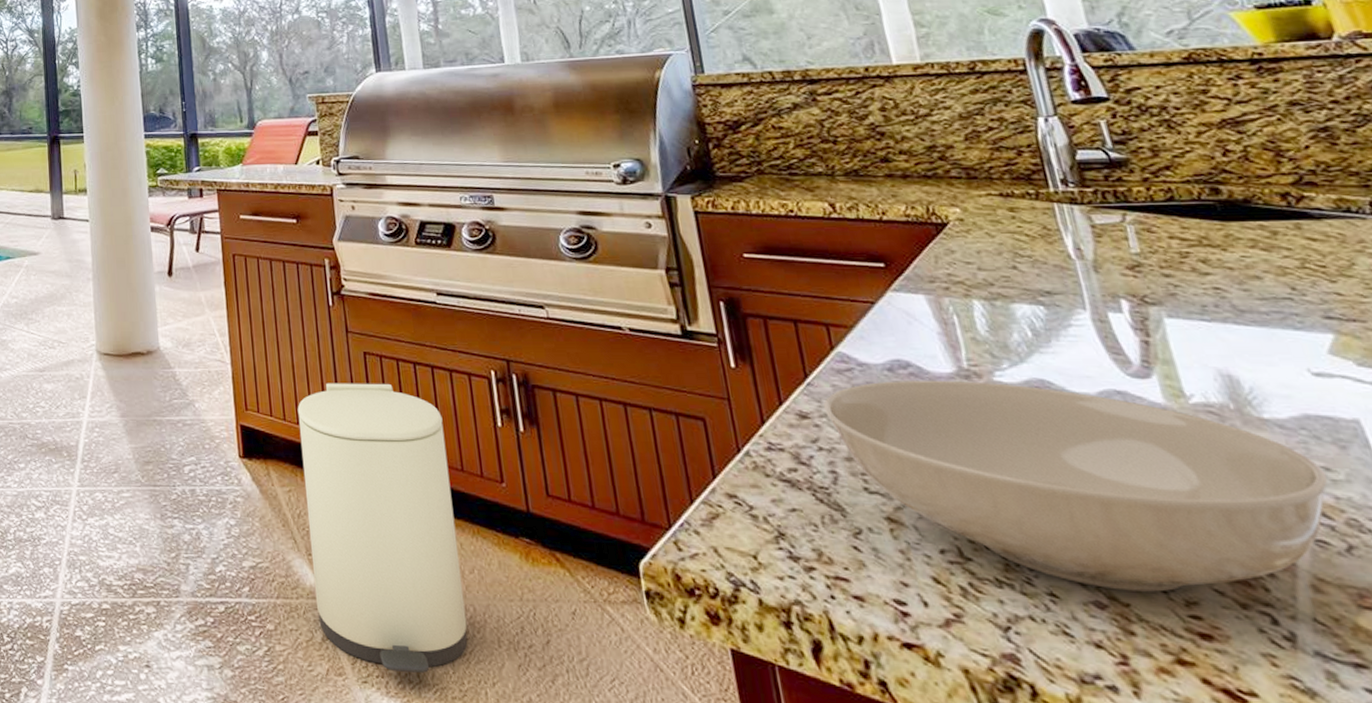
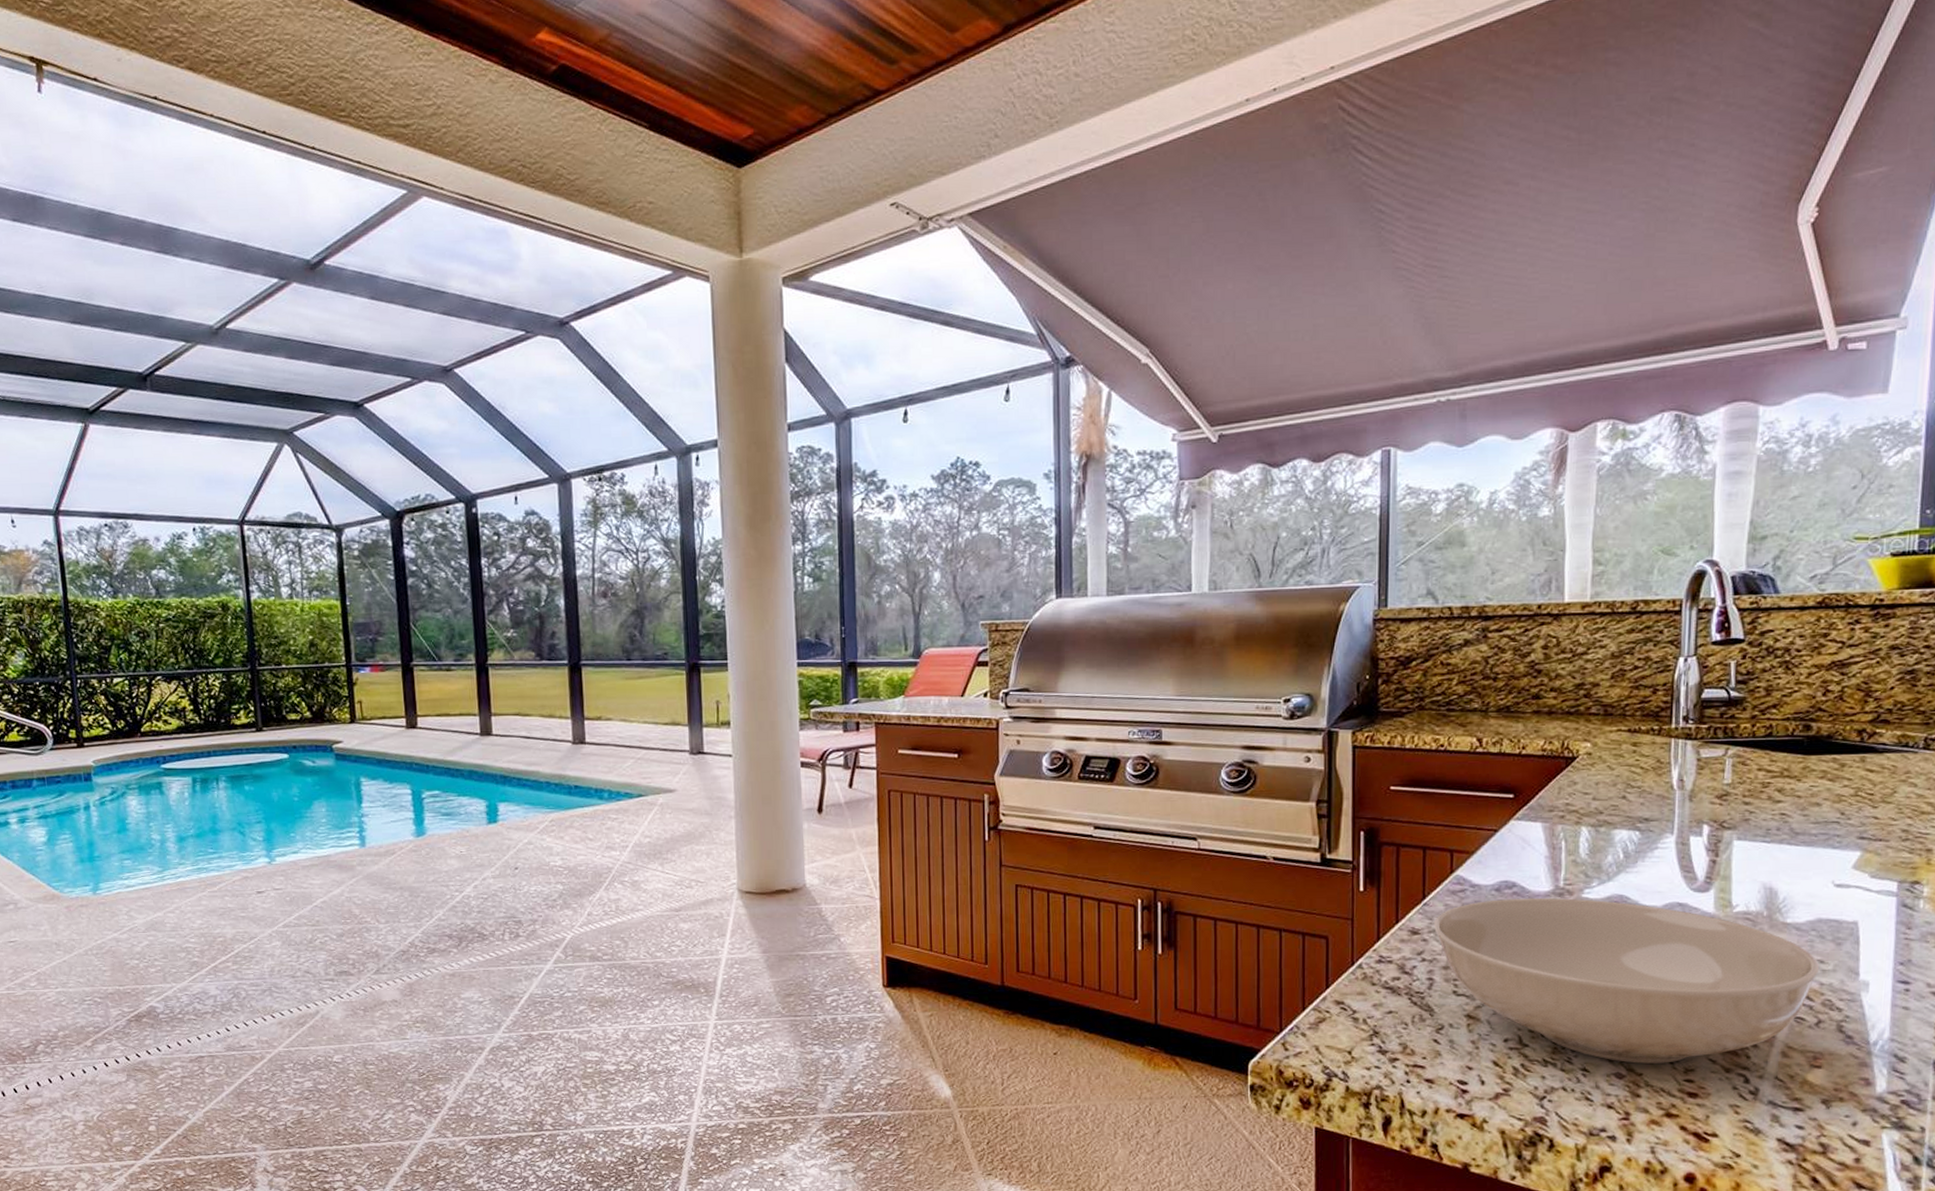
pedal bin: present [297,383,468,673] -> none [944,913,1088,1164]

